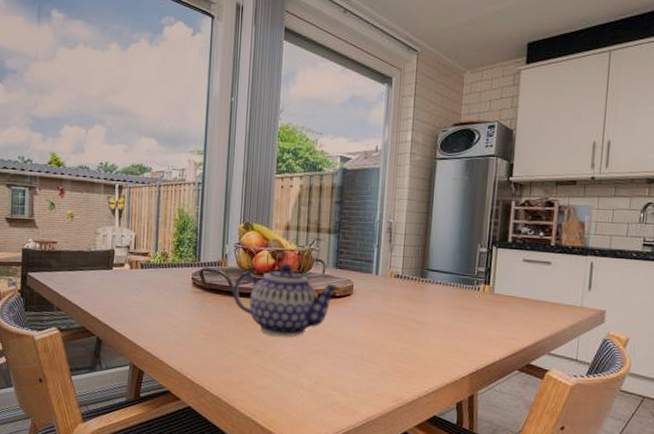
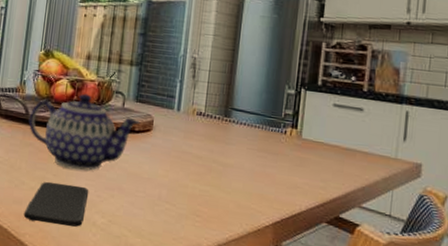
smartphone: none [233,349,295,390] -> present [23,181,89,227]

